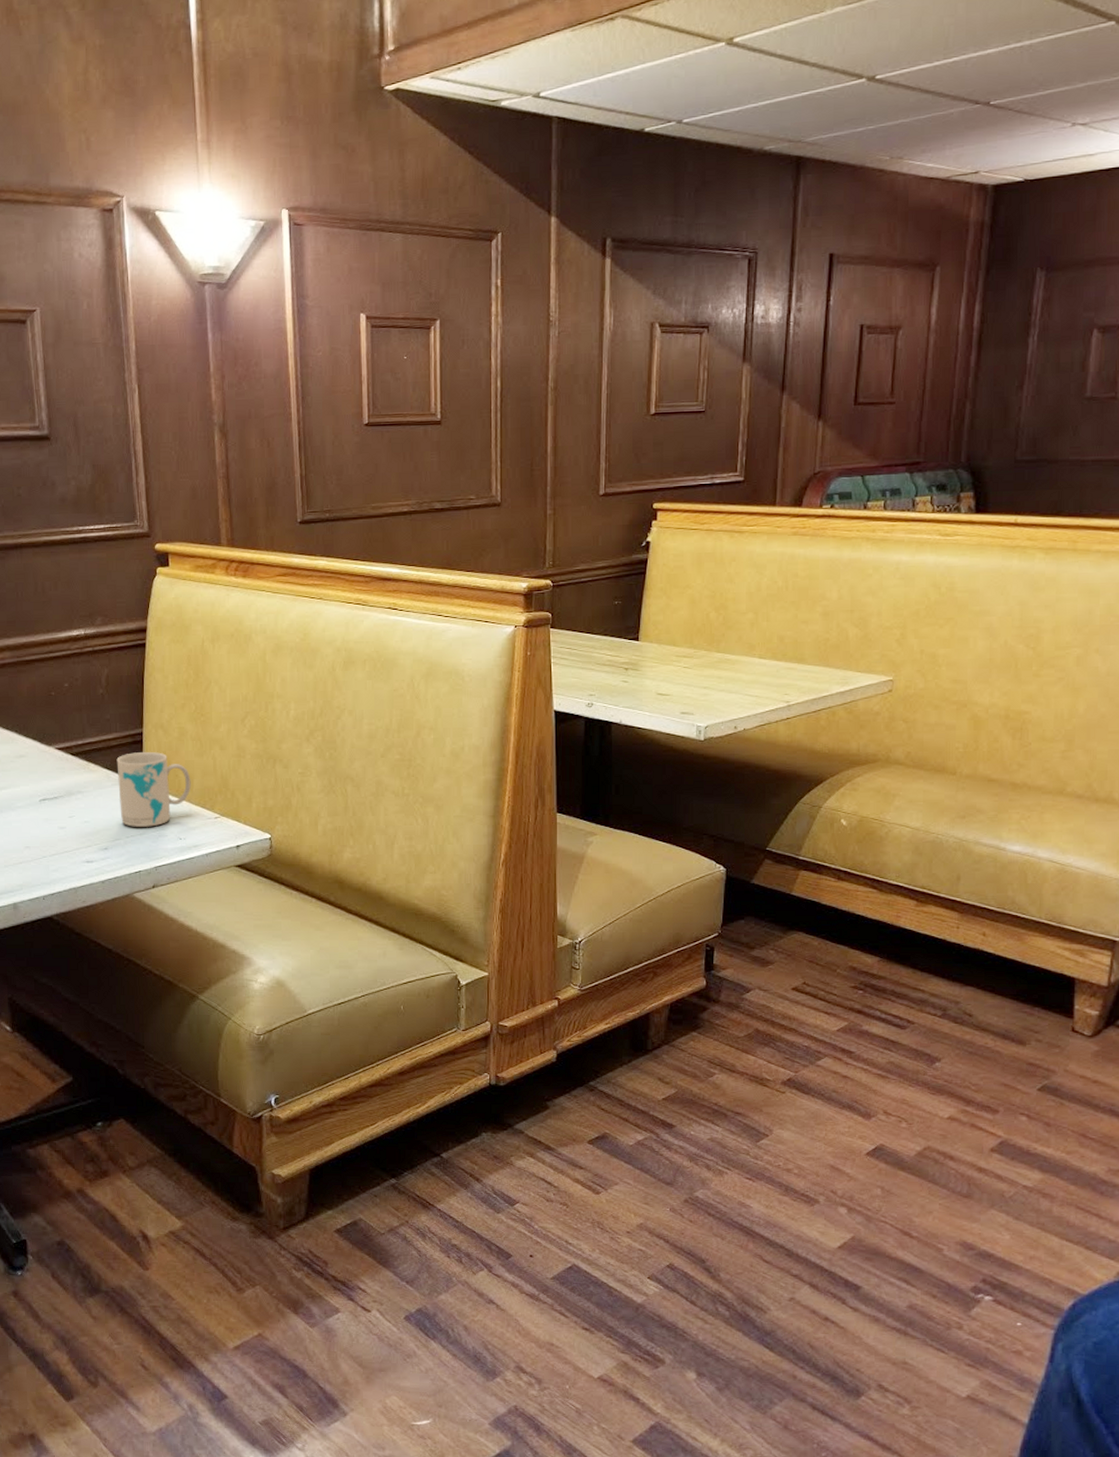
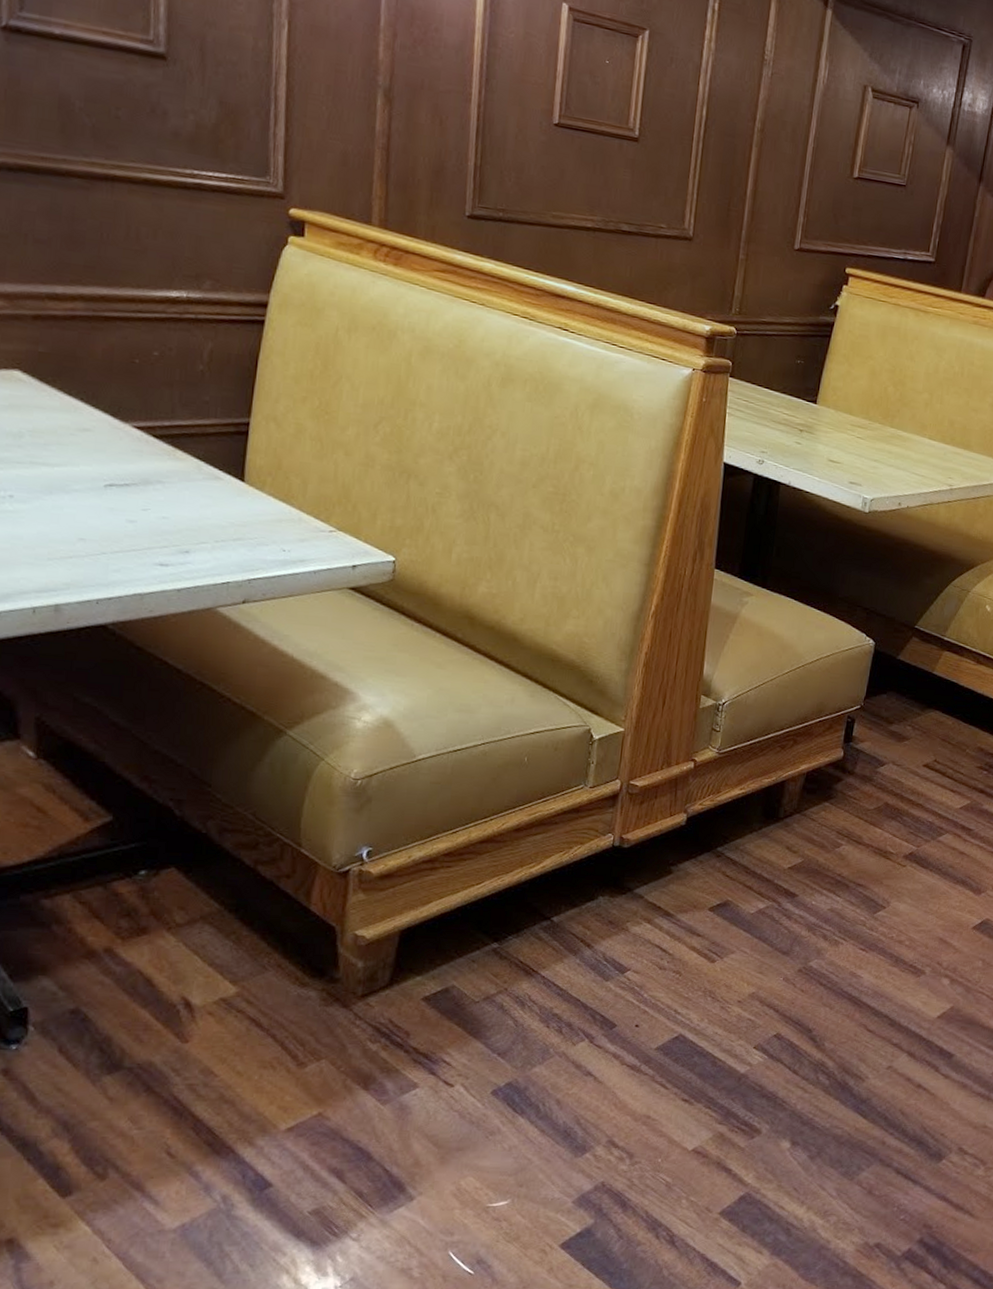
mug: present [116,752,191,827] -> none [210,444,305,533]

